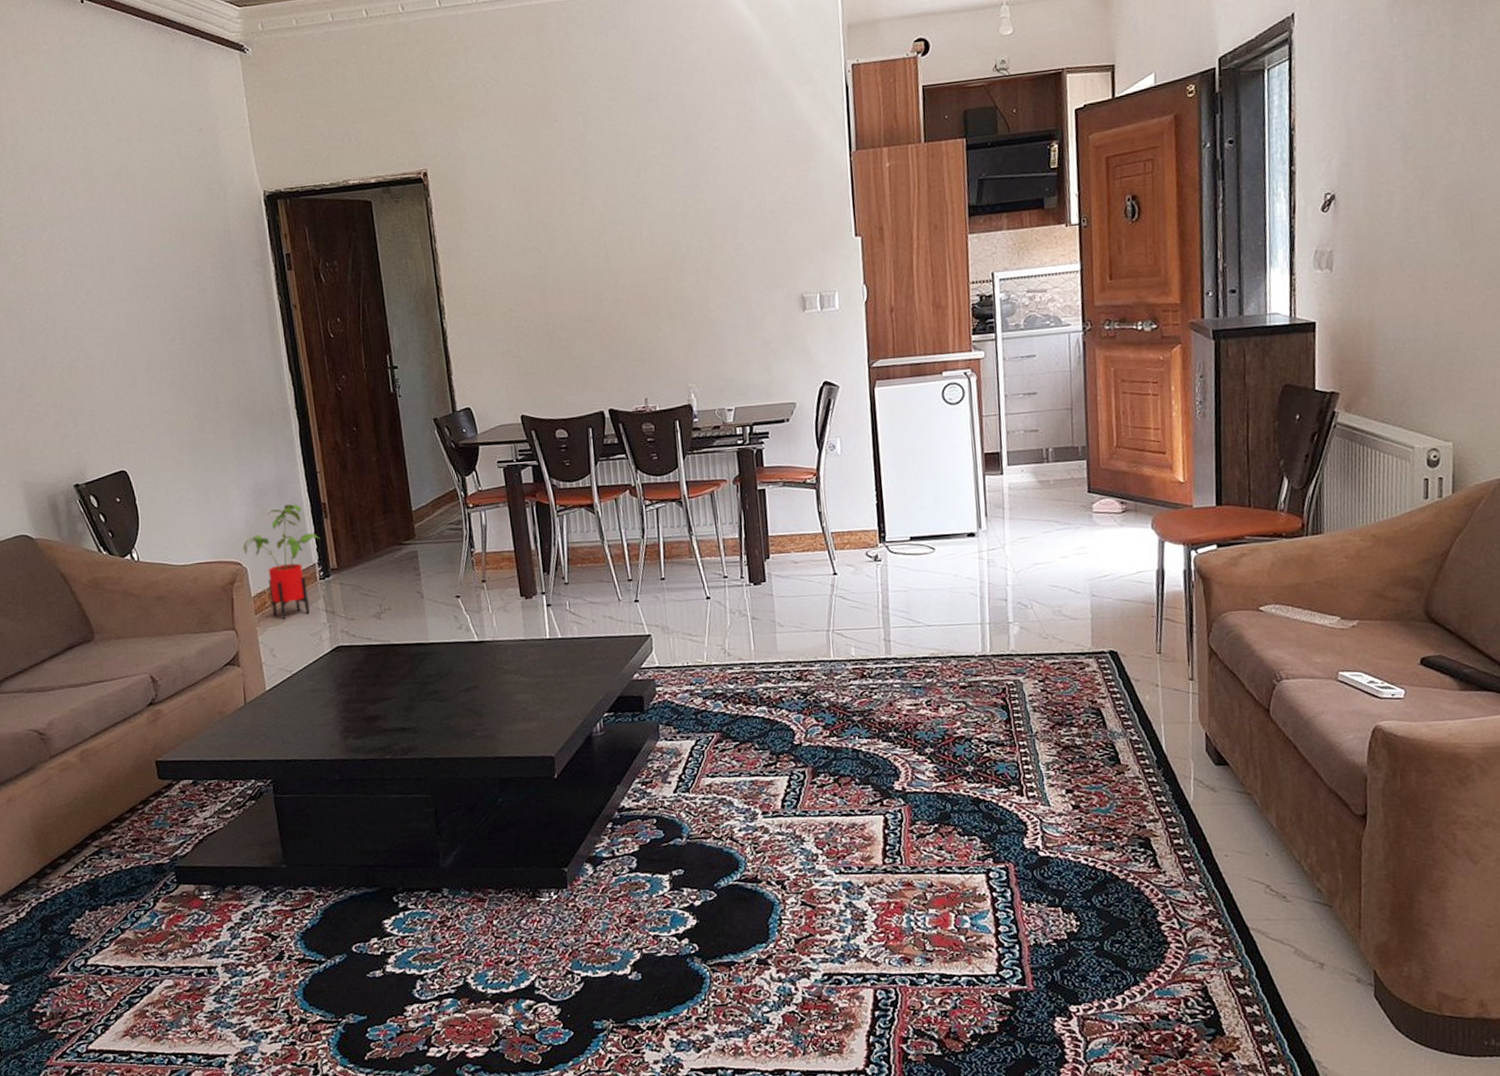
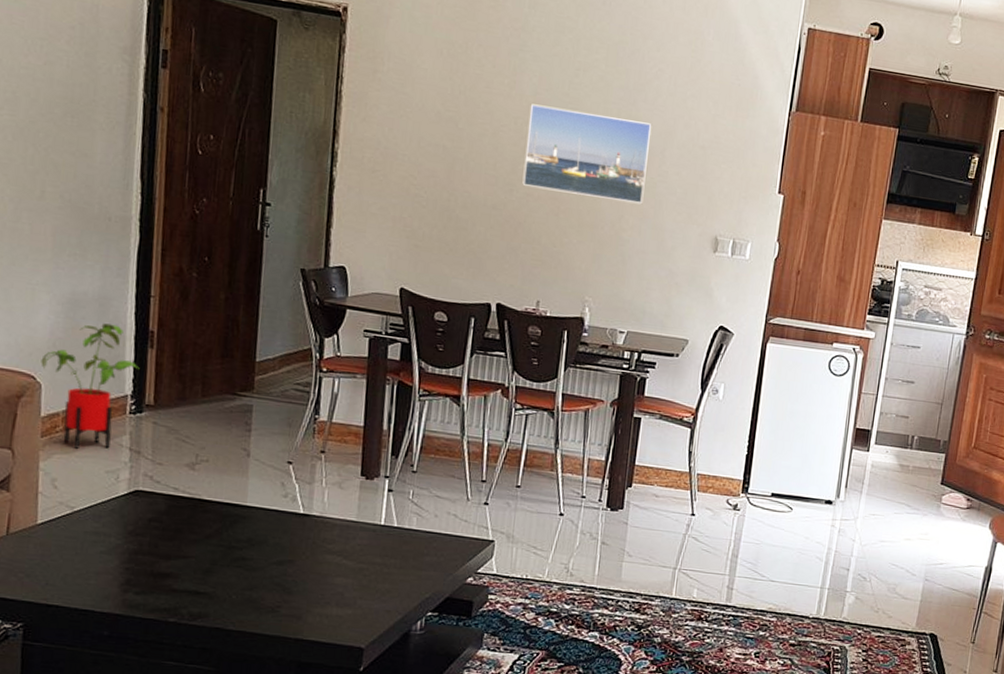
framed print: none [602,202,725,293] -> present [522,104,652,205]

